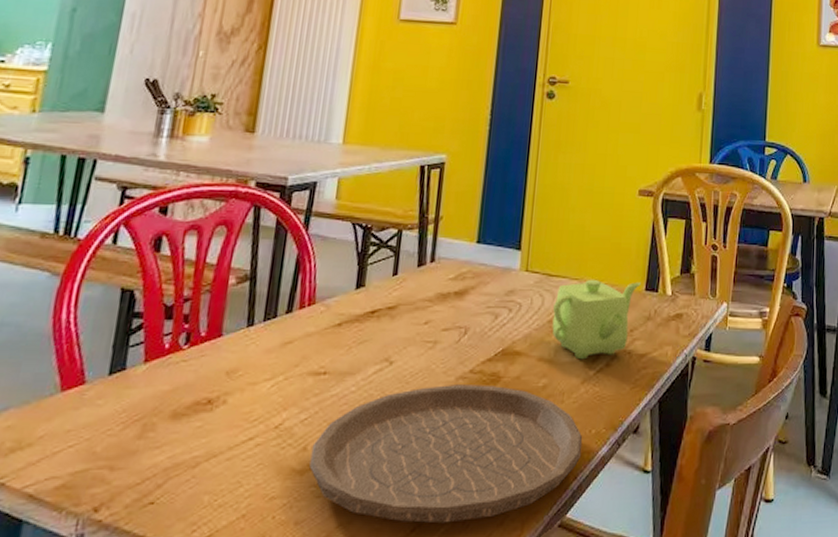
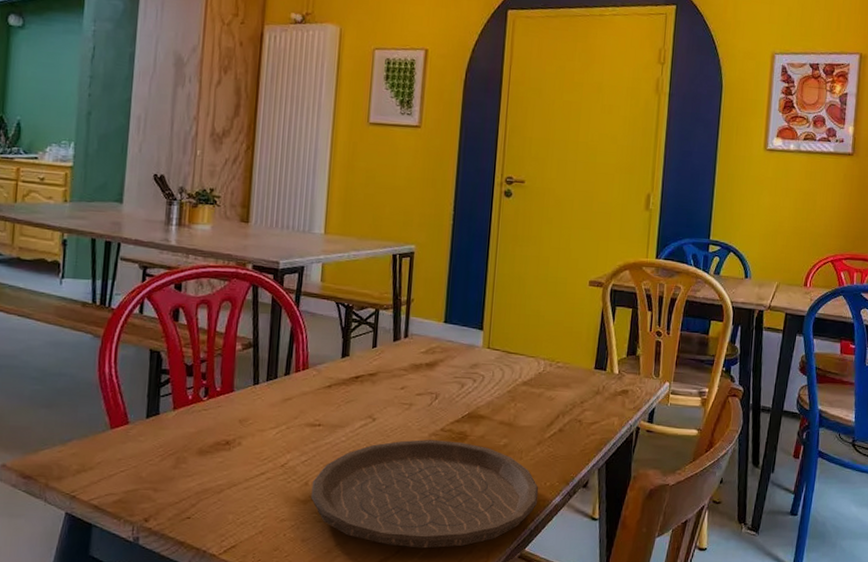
teapot: present [552,280,641,360] -> none [511,358,591,425]

